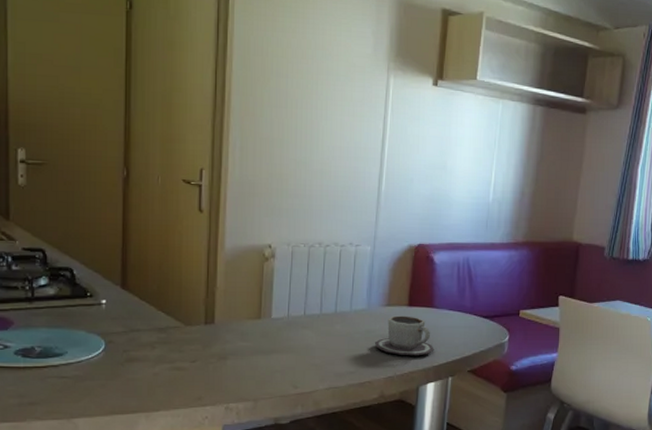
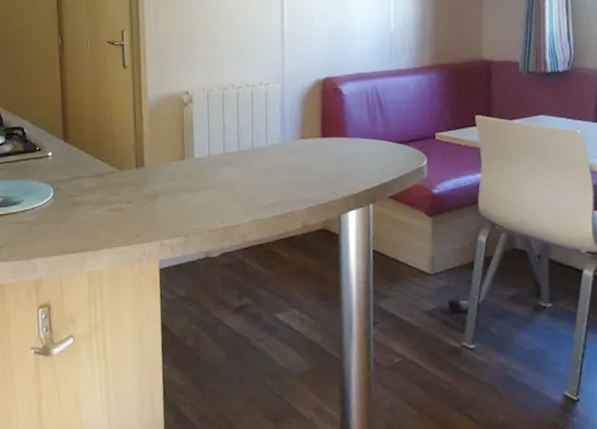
cup: present [375,315,434,356] -> none [293,147,352,186]

